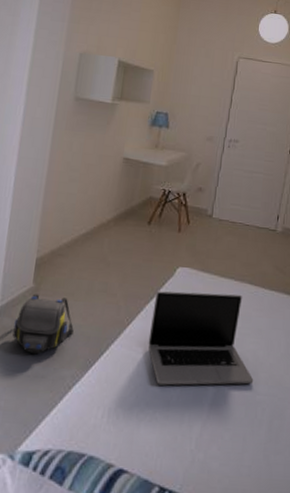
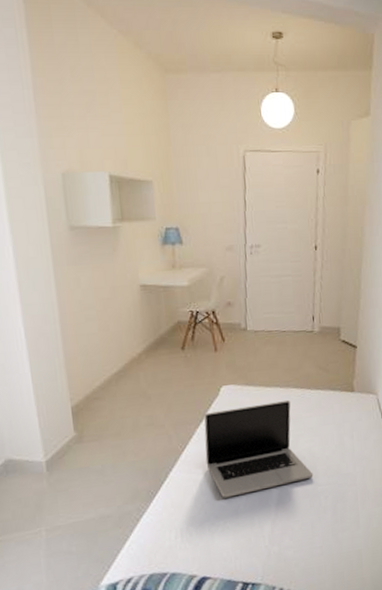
shoulder bag: present [12,293,74,355] -> none [65,439,129,499]

